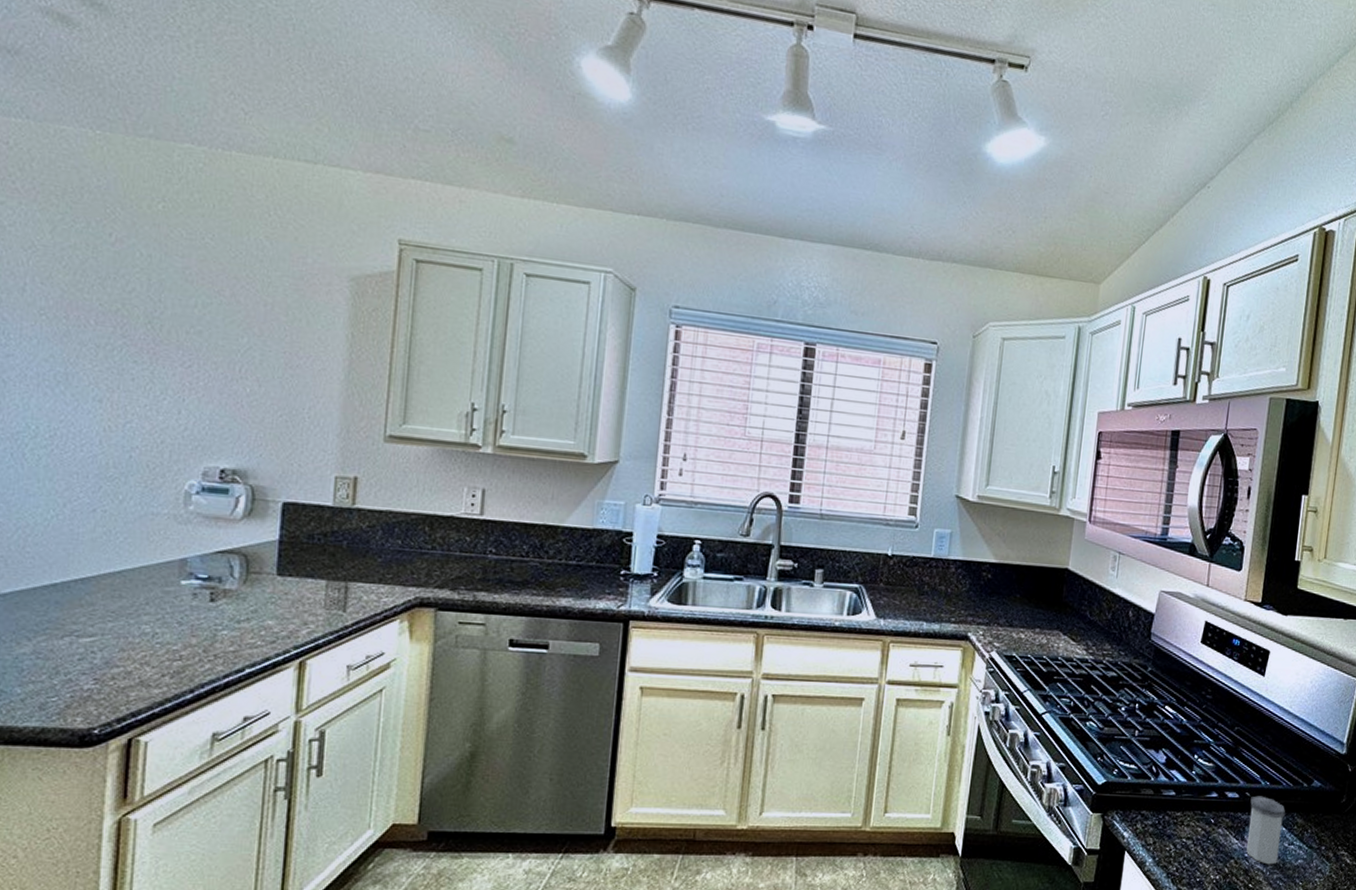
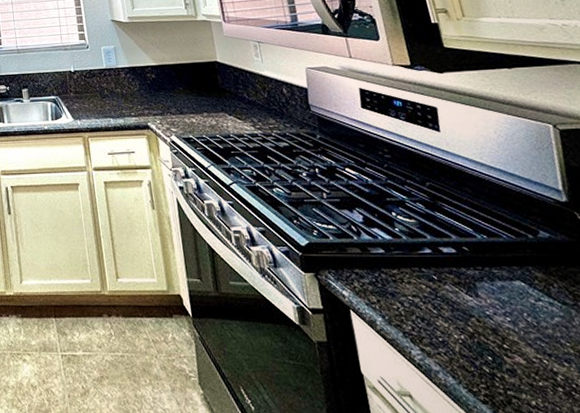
salt shaker: present [1246,796,1286,865] -> none [470,250,530,324]

